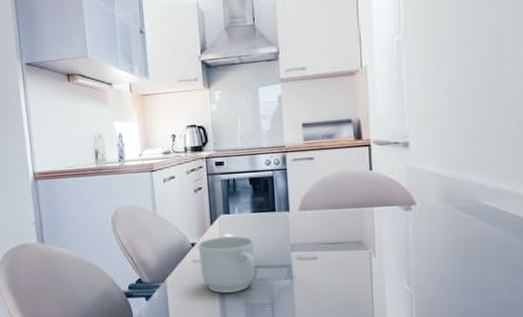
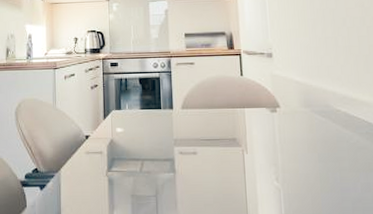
mug: present [198,236,256,293] -> none [92,130,142,184]

